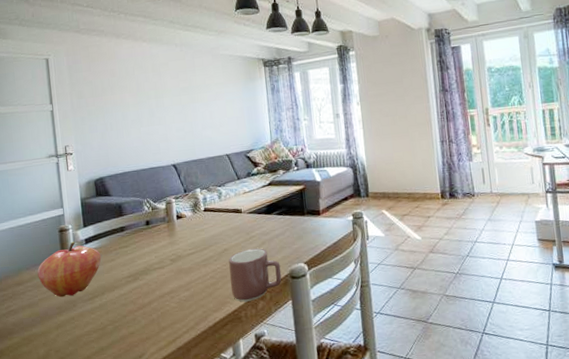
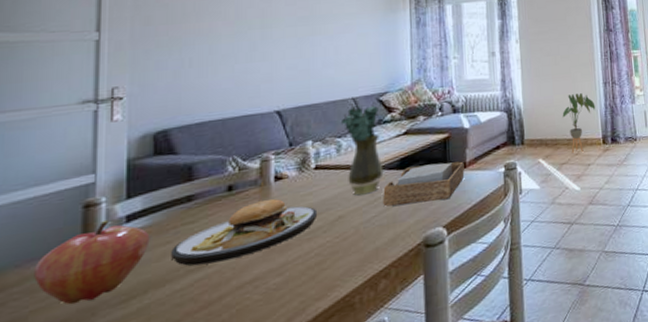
plate: none [115,219,209,278] -> present [171,182,318,266]
vase: none [219,158,255,234] -> present [340,103,384,196]
mug: present [228,248,282,302] -> none [342,212,413,284]
napkin holder: none [255,209,319,244] -> present [383,161,465,207]
house plant: none [402,151,434,206] -> present [562,93,596,153]

